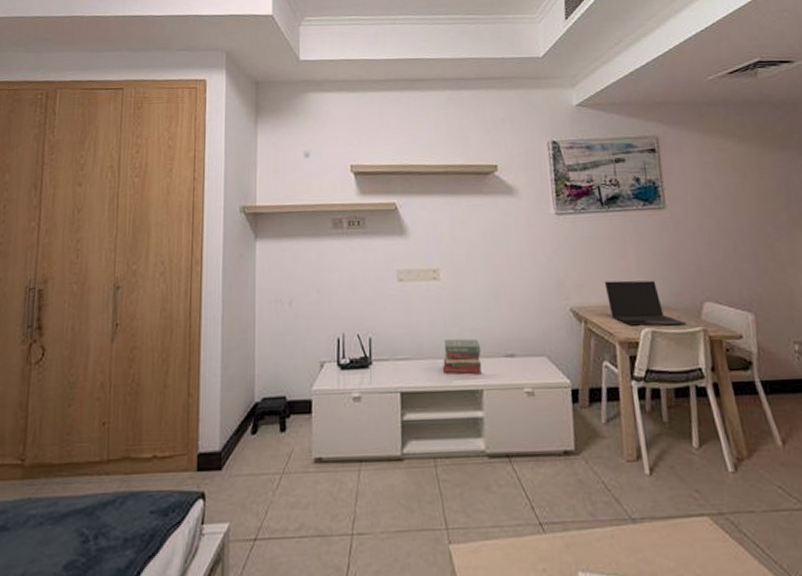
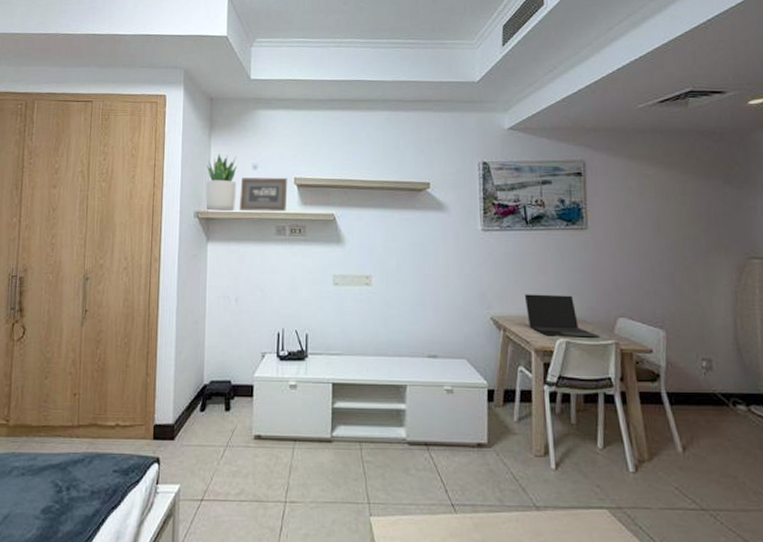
planter: none [252,142,287,205] -> present [205,154,237,211]
picture frame: none [290,165,344,204] -> present [239,177,288,212]
books: present [443,338,482,375] -> none [371,339,407,372]

